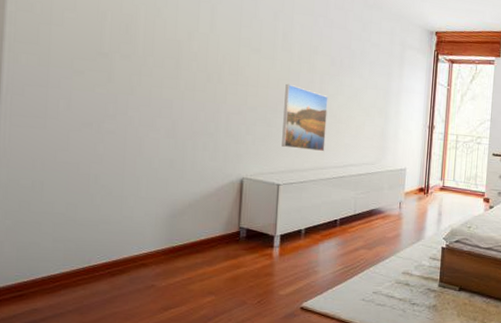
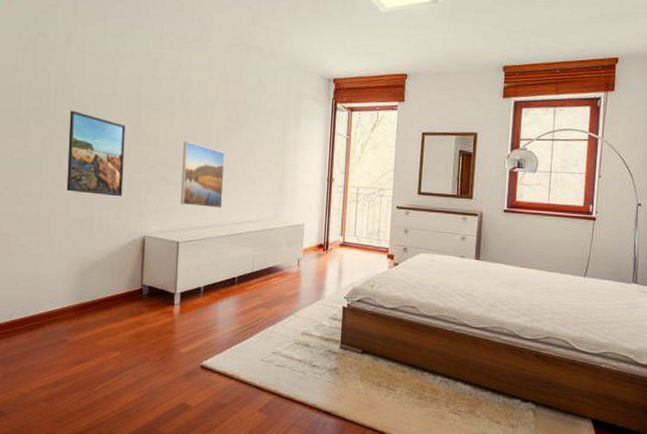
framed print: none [156,46,223,138] -> present [66,110,126,197]

